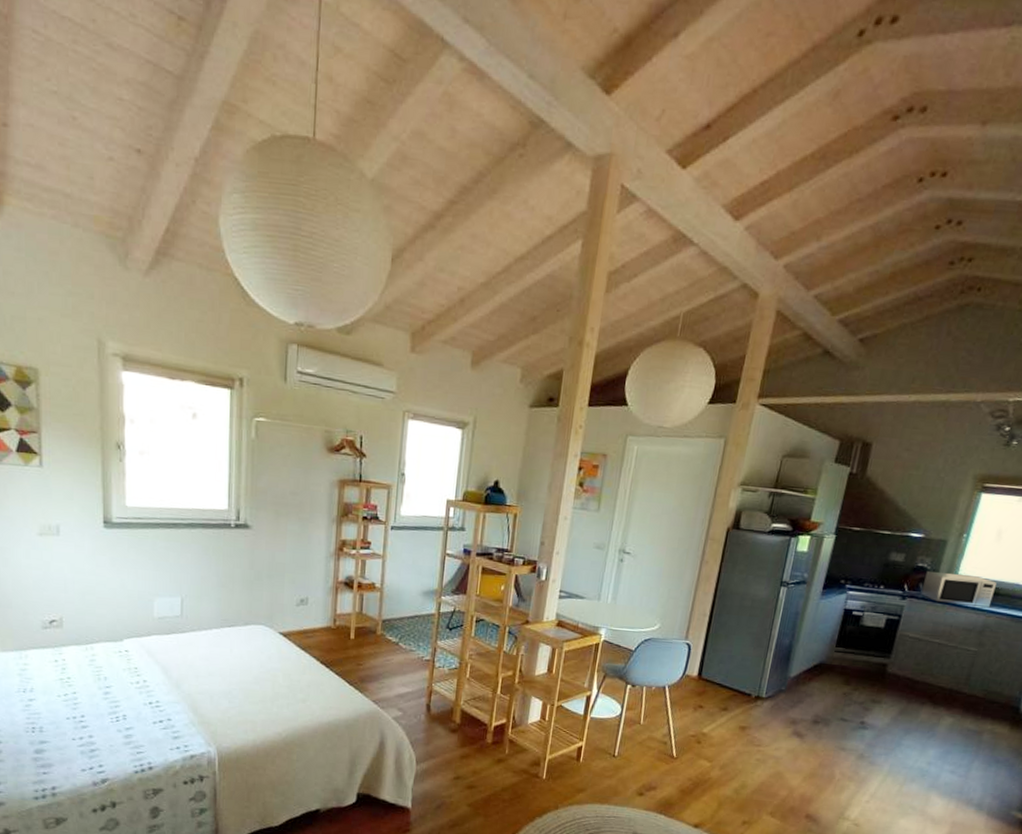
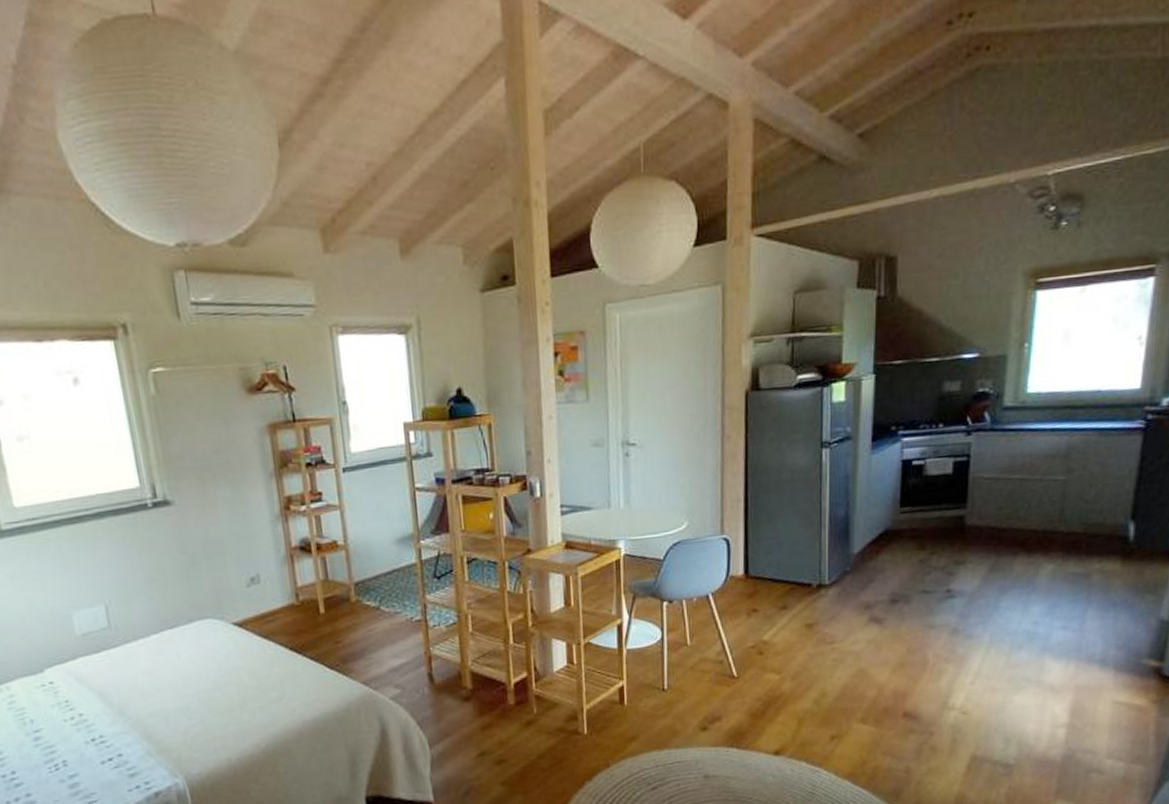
microwave: present [920,570,997,607] -> none [987,390,1074,431]

